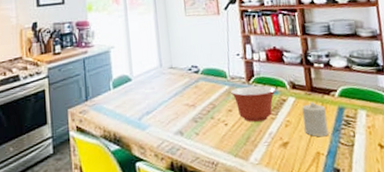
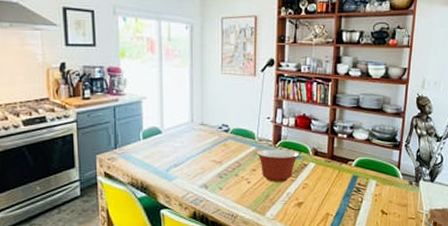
candle: present [302,101,329,137] -> none [319,168,342,200]

